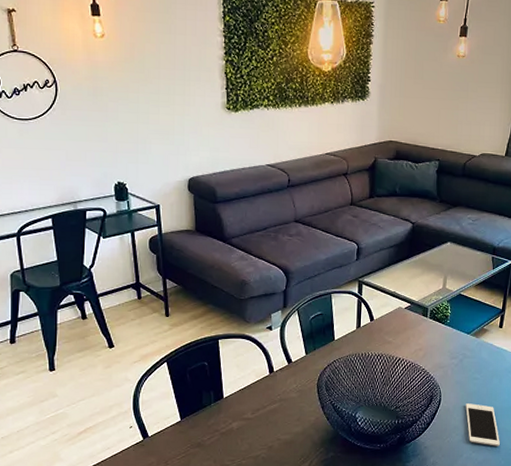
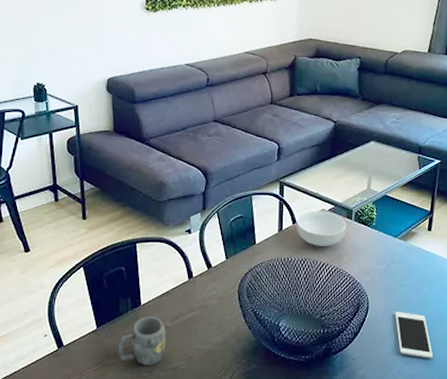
mug: none [202,408,248,454] -> present [119,316,166,365]
cereal bowl: none [373,309,423,342] -> present [296,211,347,246]

